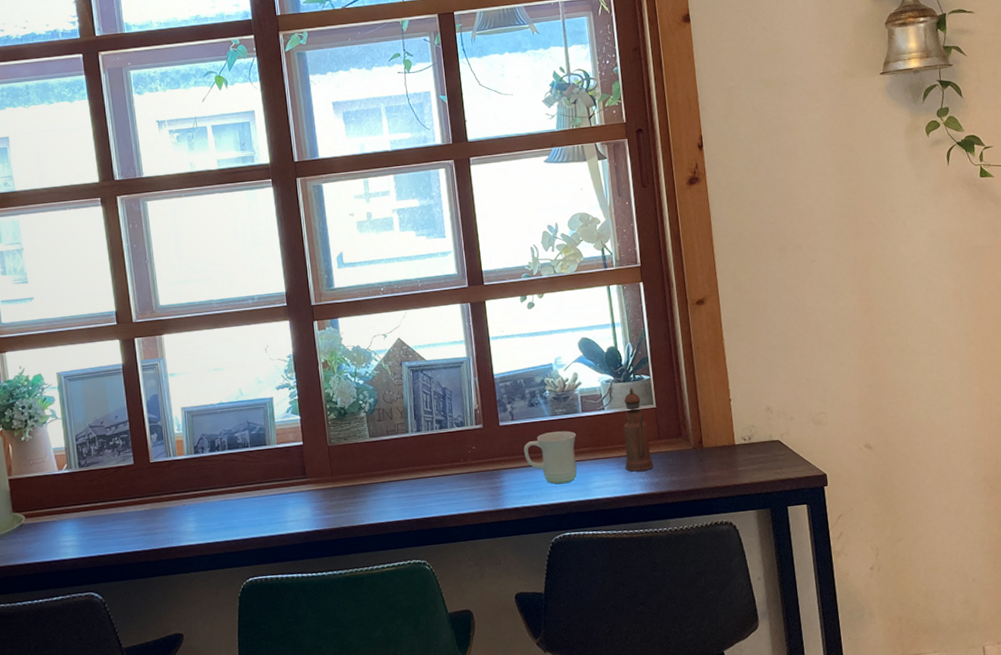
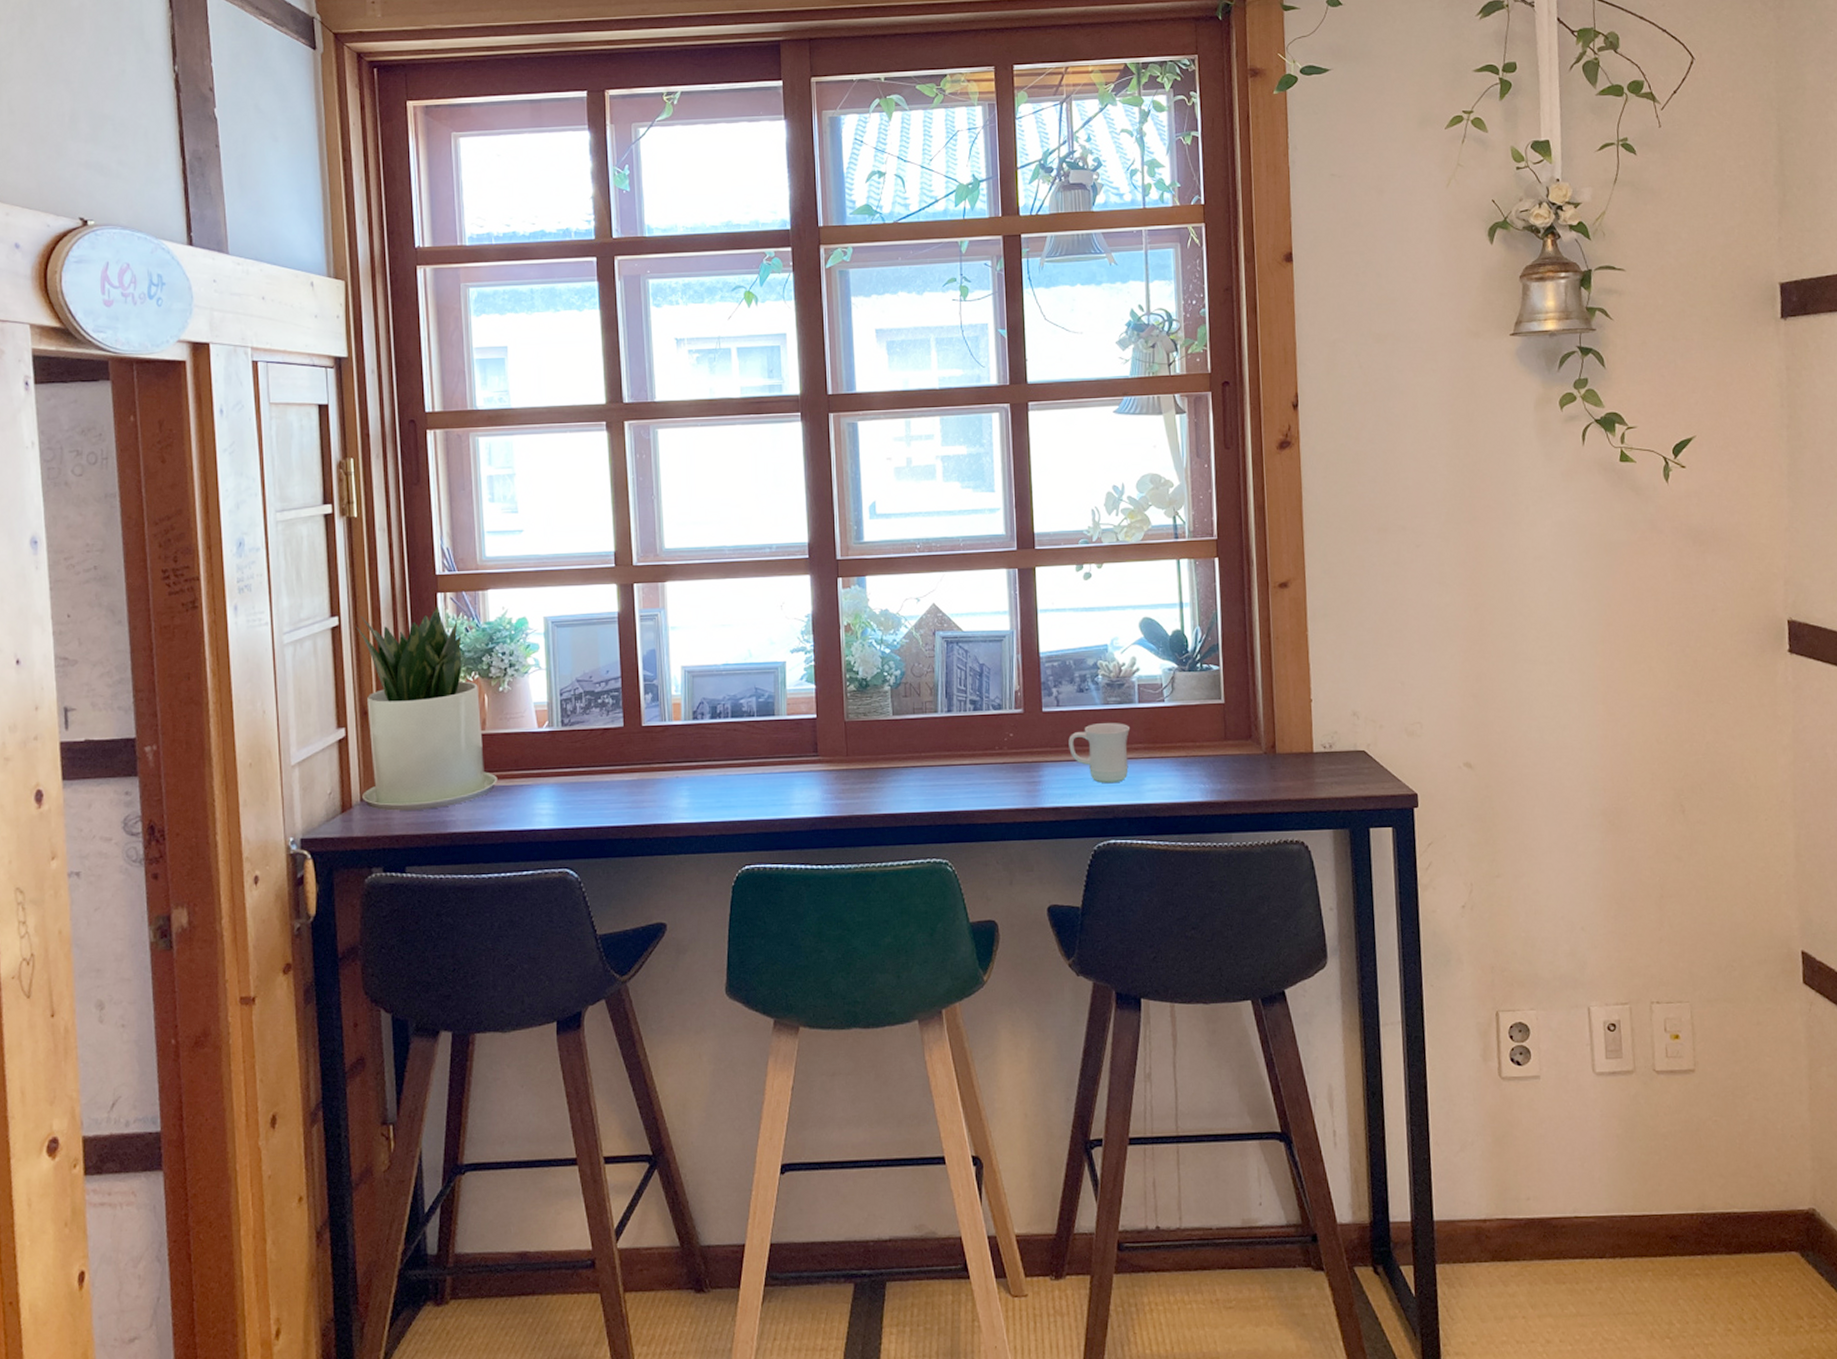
coffeepot: present [623,387,654,472] -> none [1183,678,1217,775]

